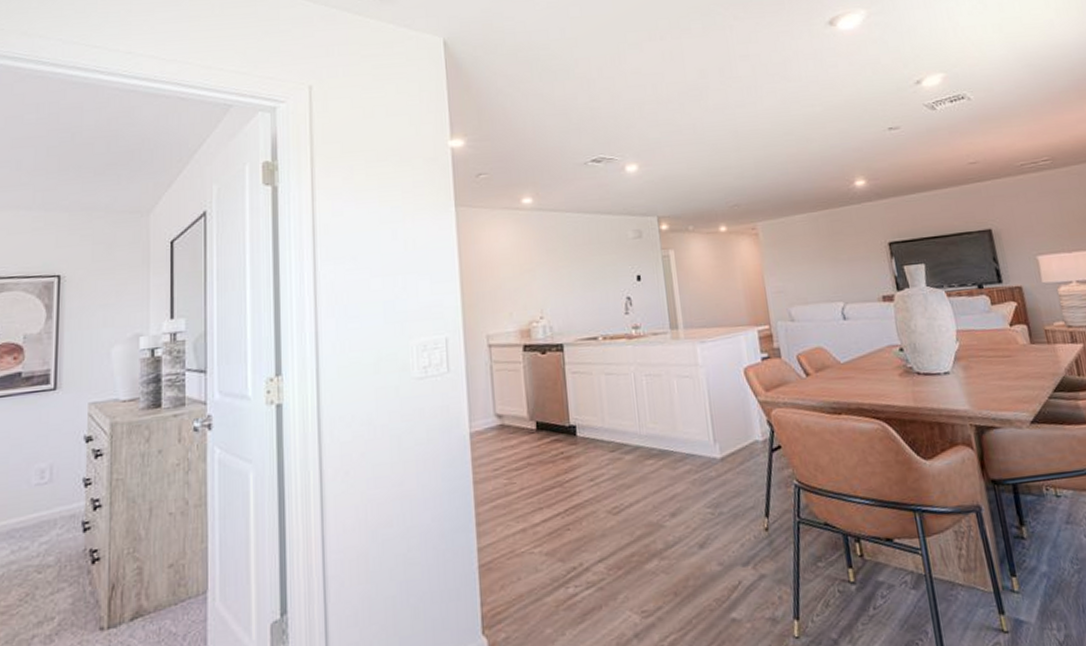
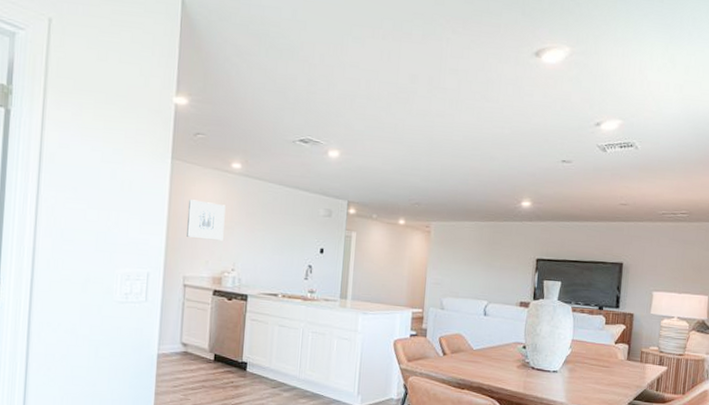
wall art: none [481,246,525,289] -> present [187,199,226,241]

